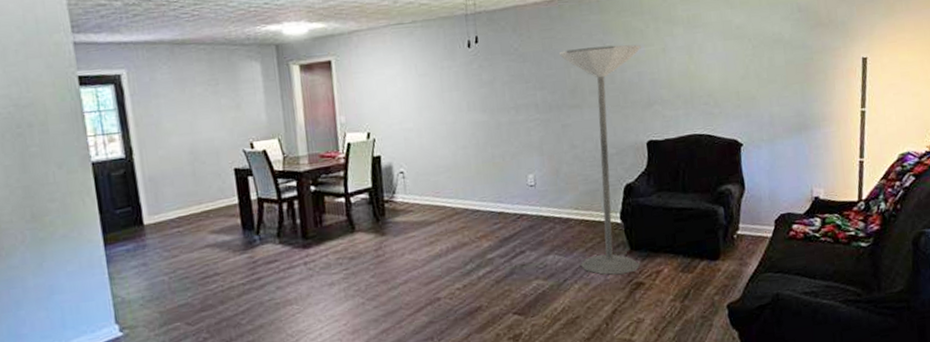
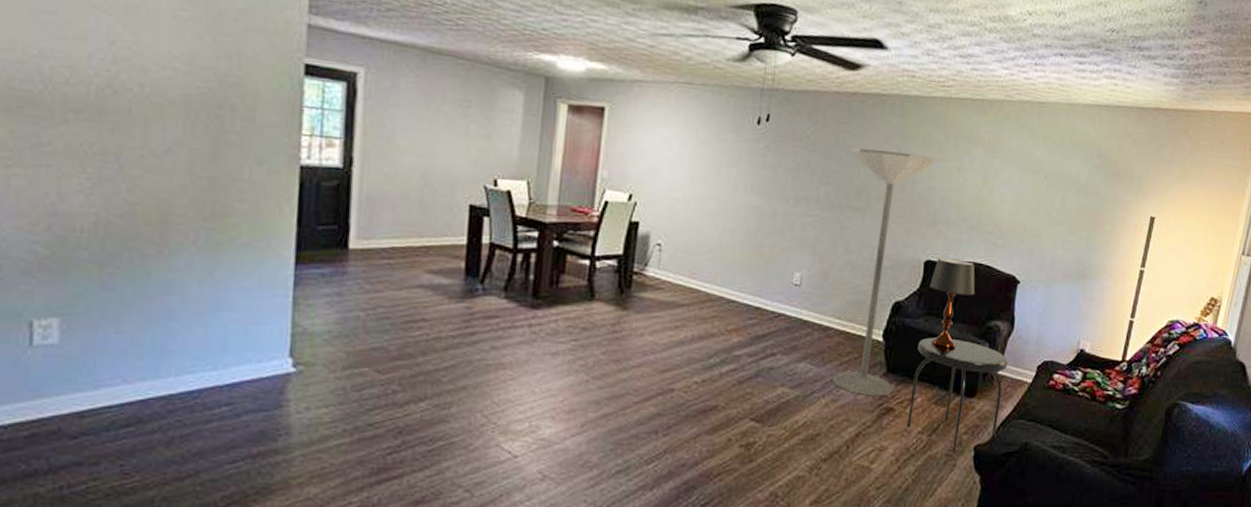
table lamp: none [655,134,701,220] -> present [929,257,975,349]
side table: none [655,208,746,314] -> present [906,337,1008,453]

